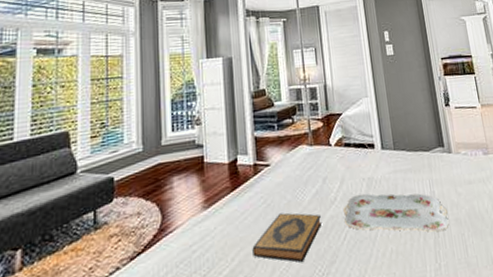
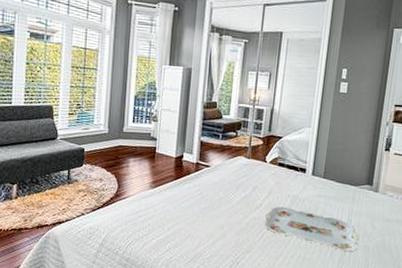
hardback book: present [252,212,323,263] -> none [184,205,246,245]

